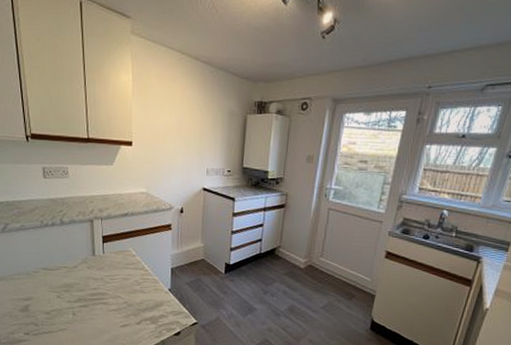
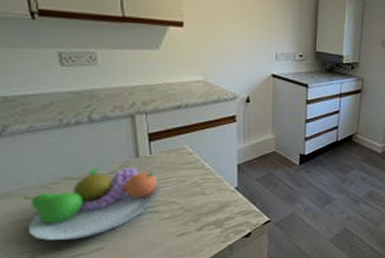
fruit bowl: none [15,261,110,320] -> present [23,167,161,241]

